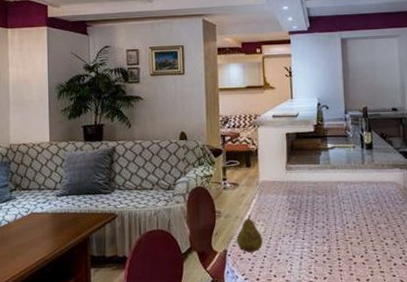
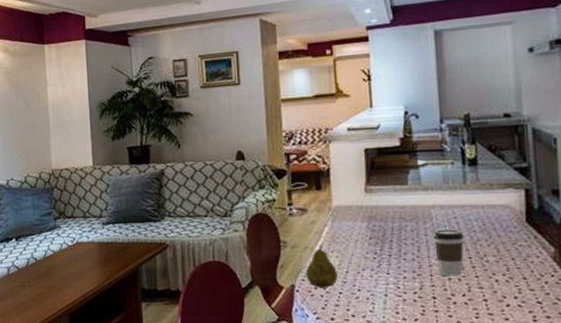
coffee cup: none [338,201,362,240] -> present [433,229,464,275]

